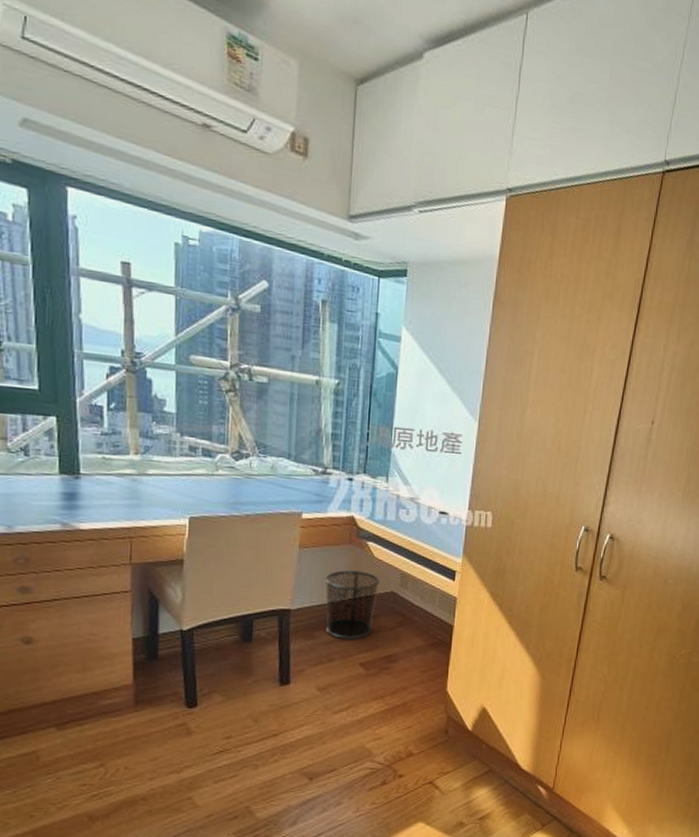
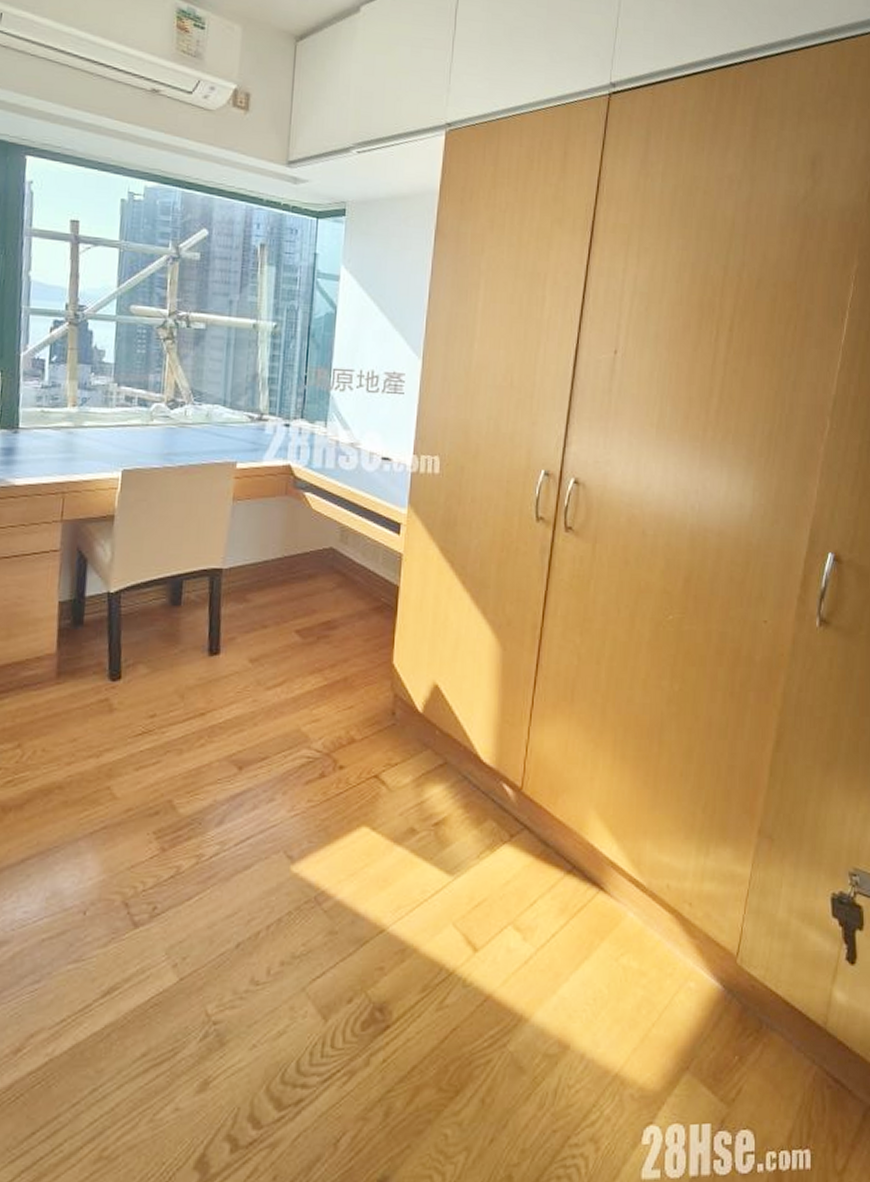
waste bin: present [324,570,380,639] -> none [259,524,319,602]

